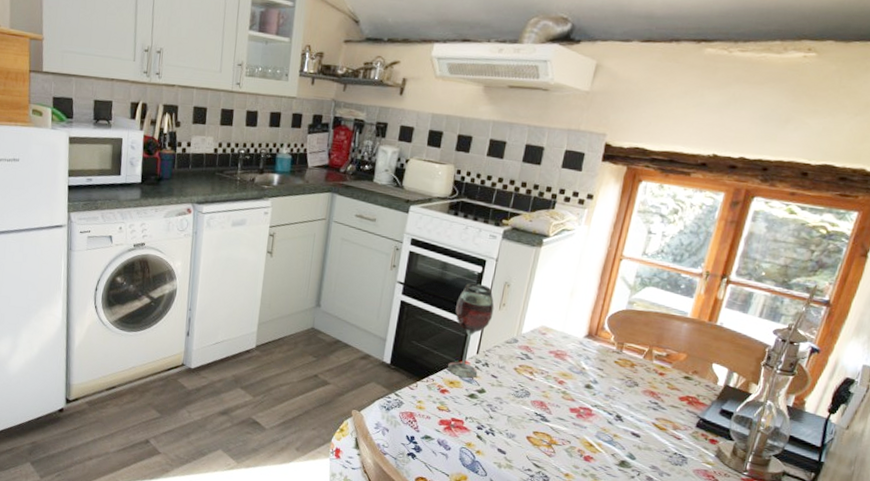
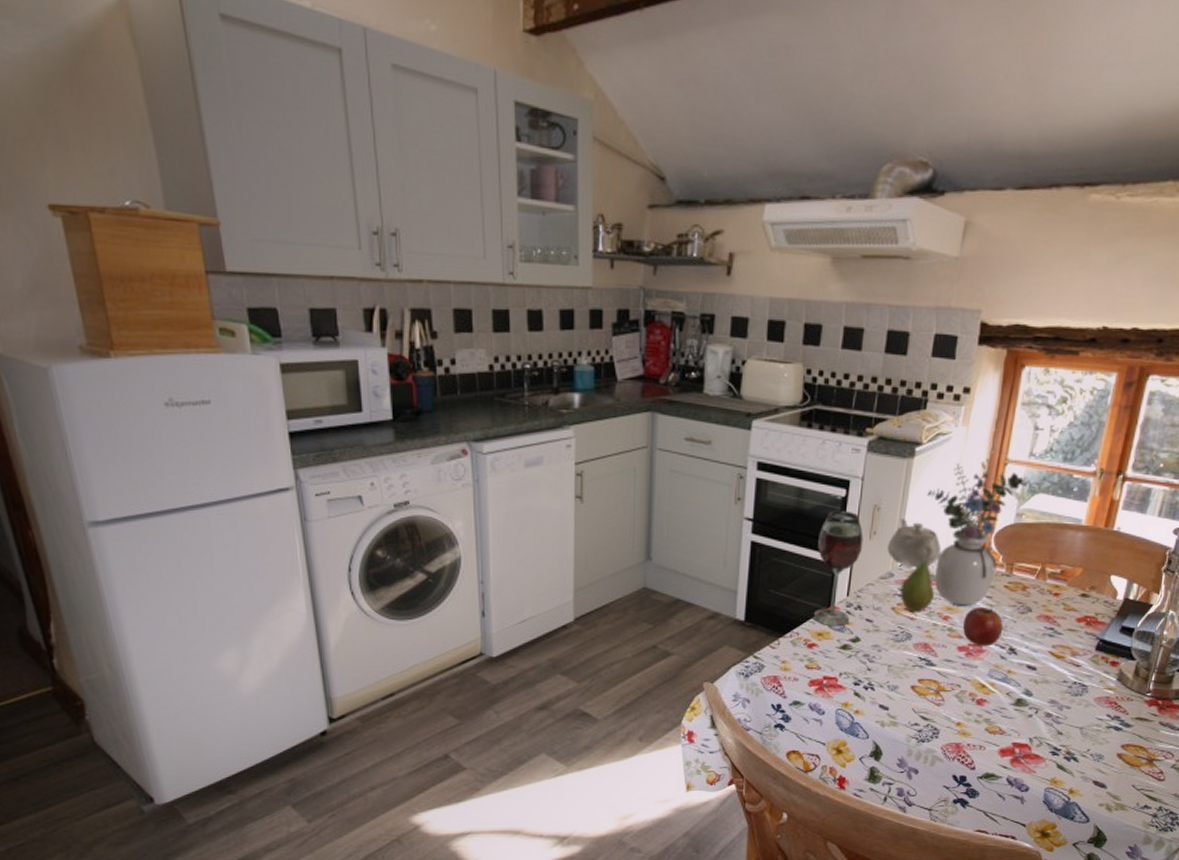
teapot: none [513,295,561,338] -> present [887,519,942,568]
fruit: none [522,329,555,375] -> present [900,556,935,613]
bouquet: none [551,253,639,375] -> present [927,459,1027,606]
fruit: none [575,376,612,411] -> present [963,606,1004,647]

